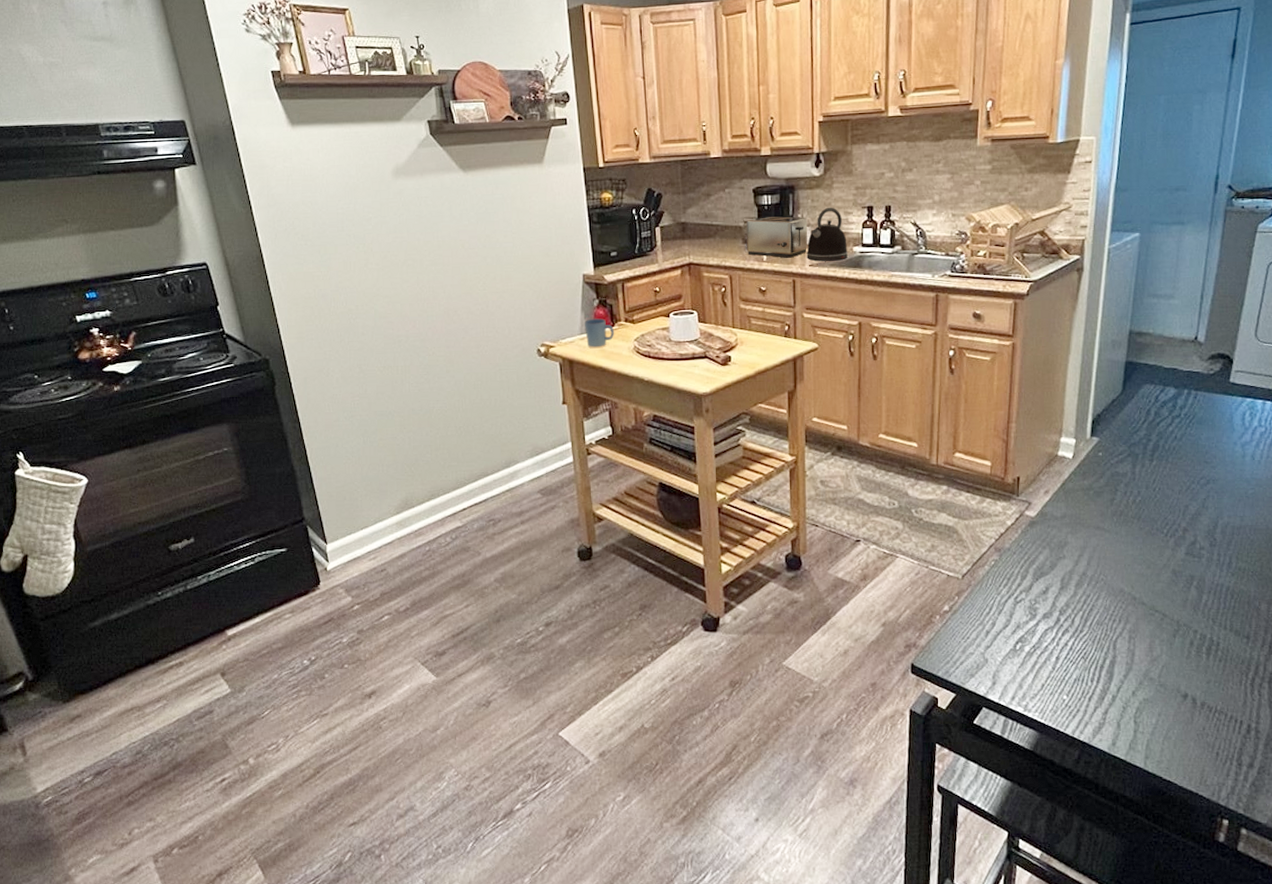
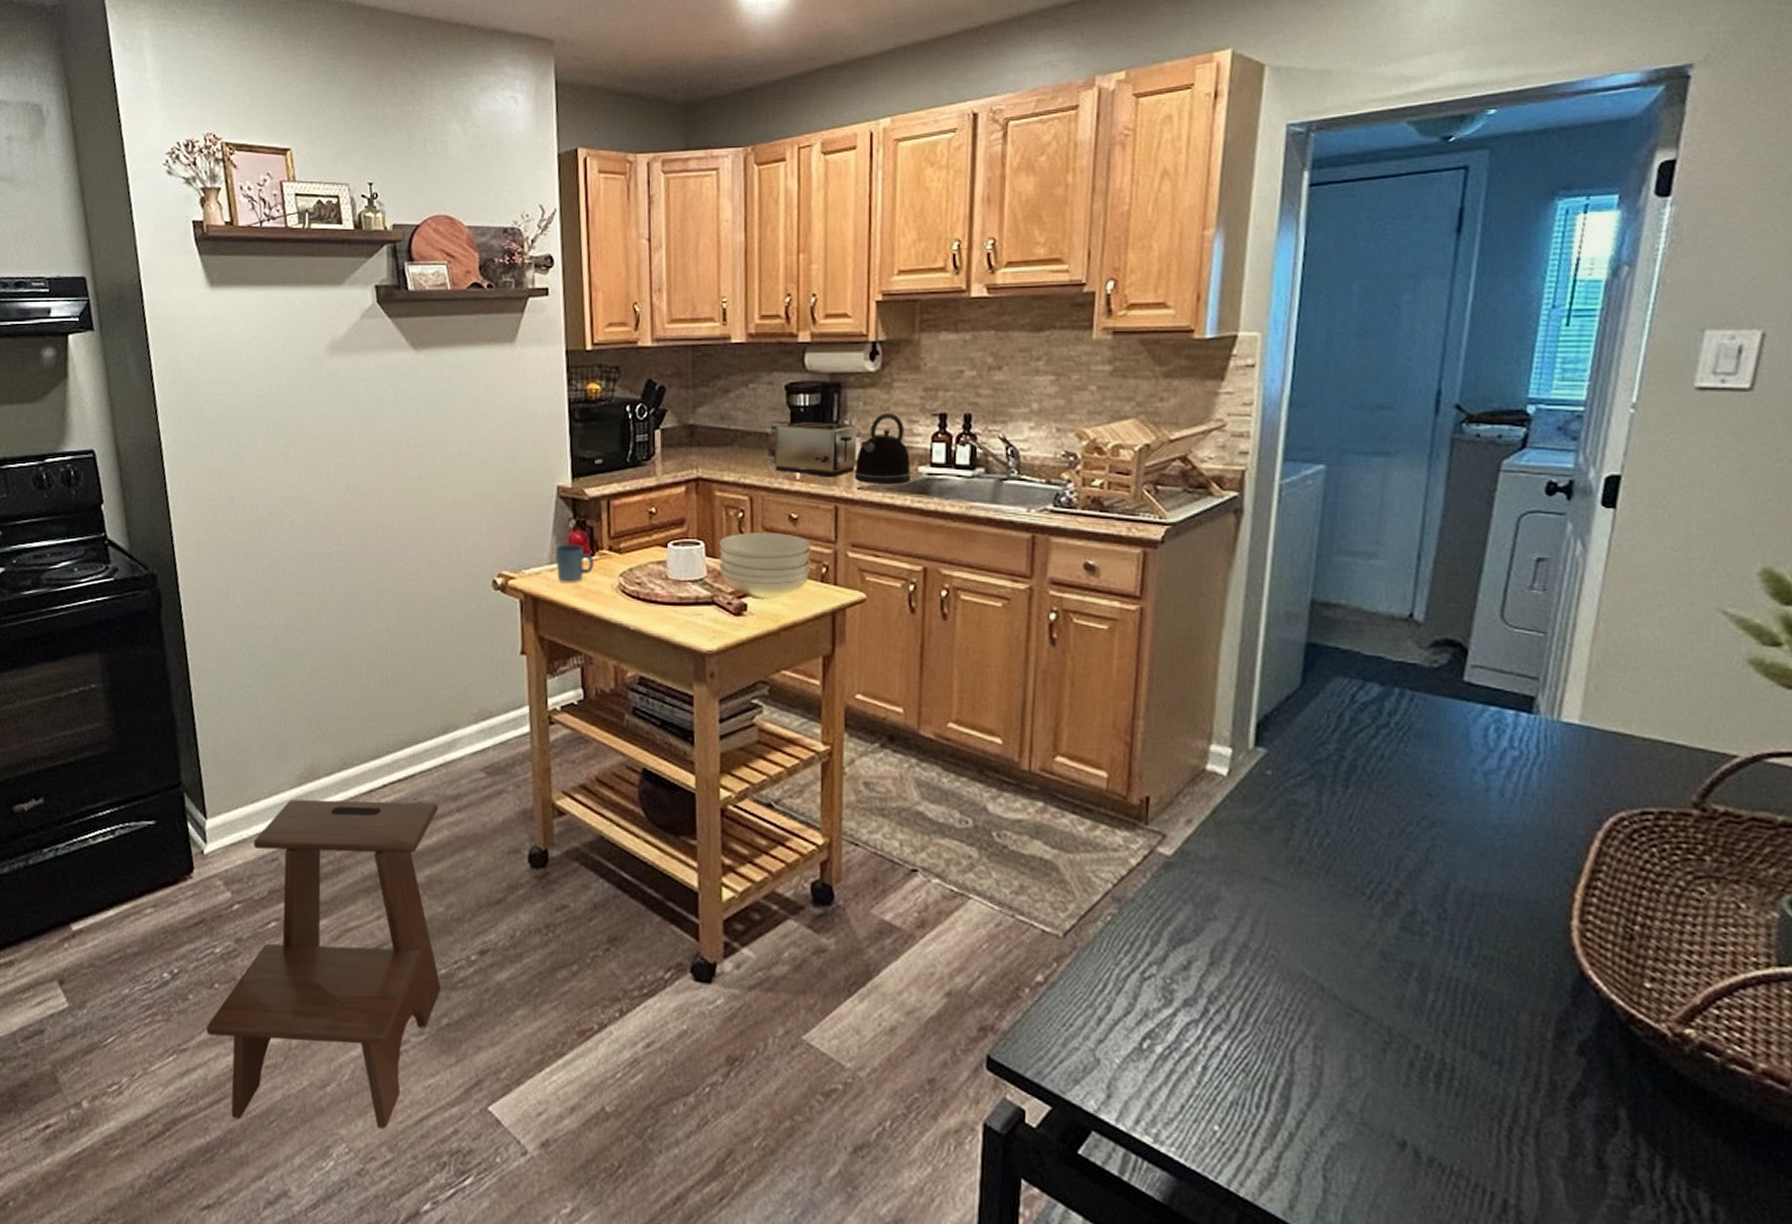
step stool: none [341,519,518,760] -> present [206,799,441,1128]
bowl: none [707,302,777,352] -> present [718,532,811,599]

